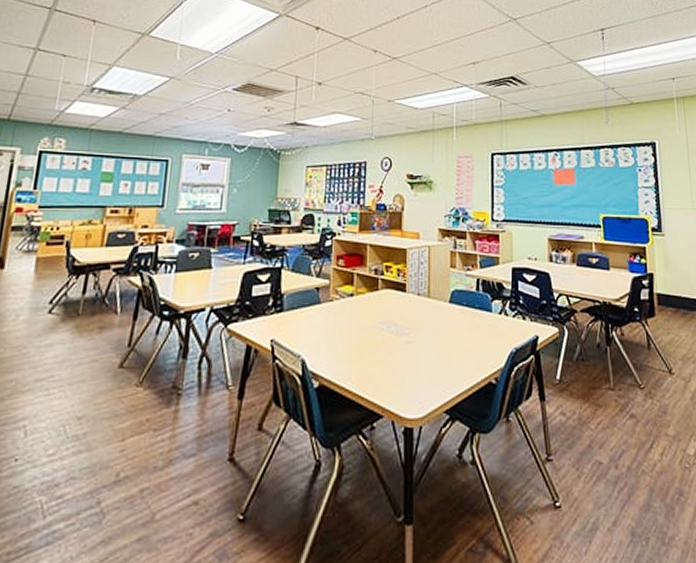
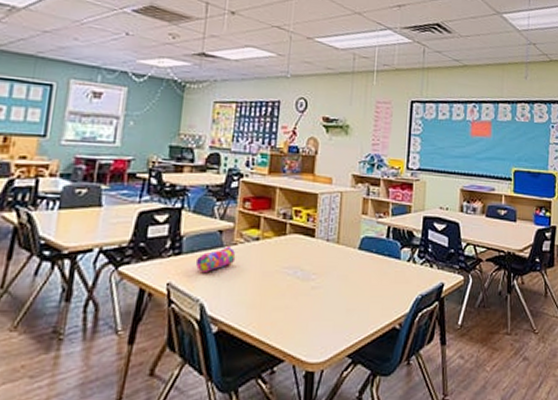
pencil case: none [295,303,333,328] -> present [195,246,236,272]

